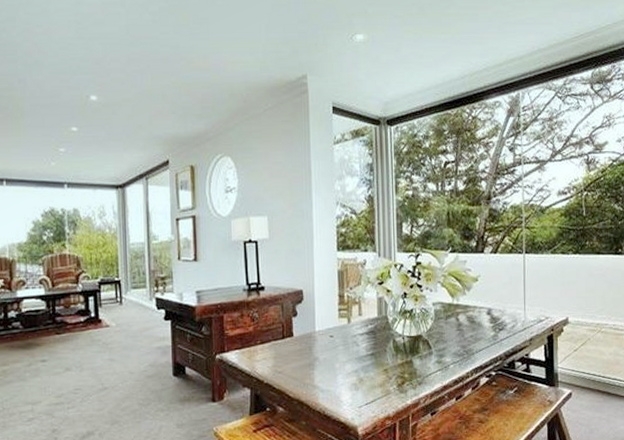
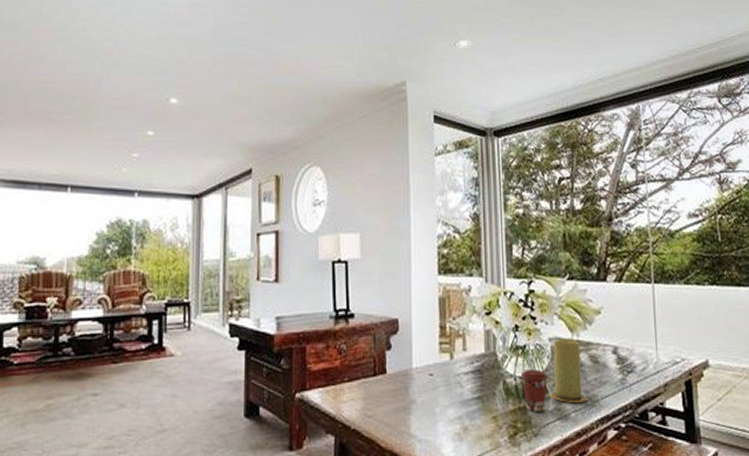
coffee cup: none [408,330,431,364] -> present [520,370,548,412]
candle: none [433,303,464,356] -> present [550,338,587,402]

